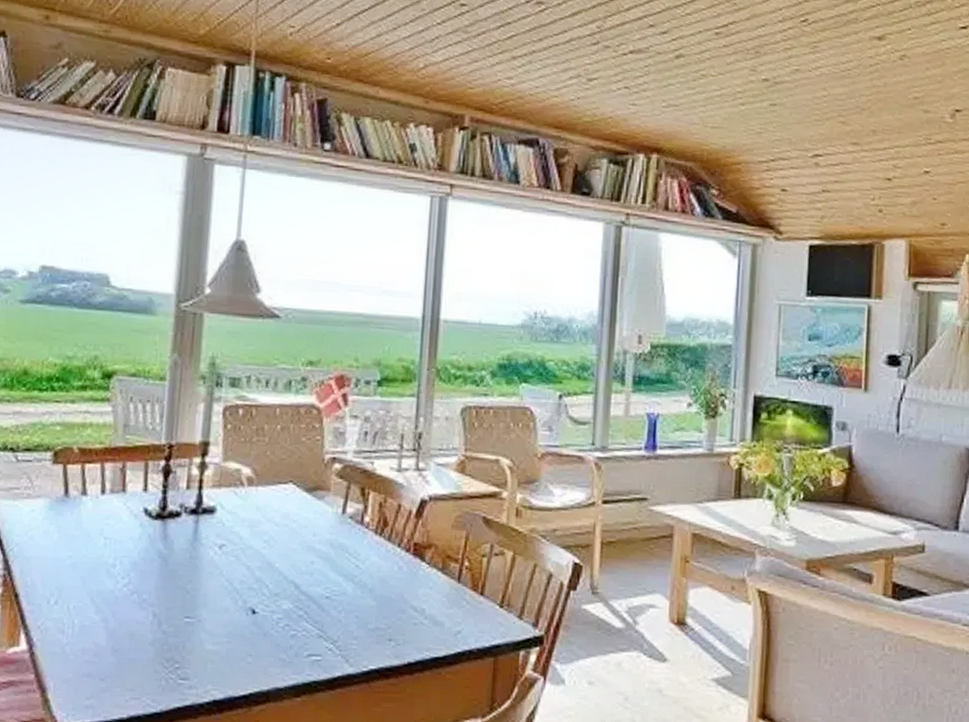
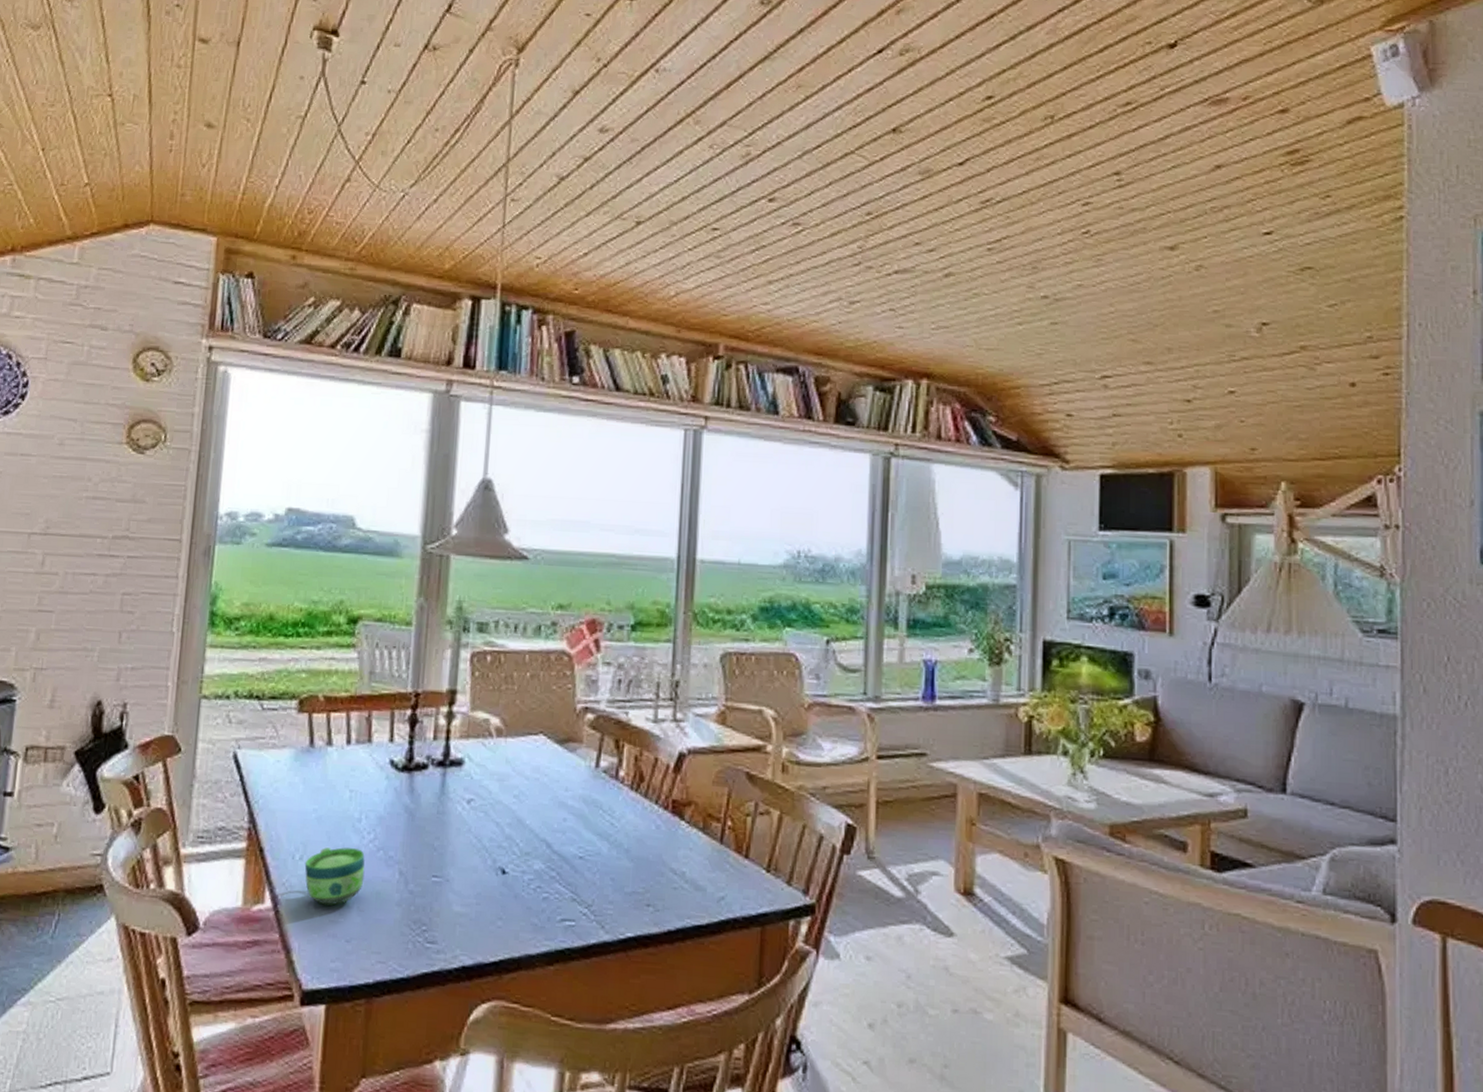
cup: none [59,592,119,647] -> present [304,847,365,906]

